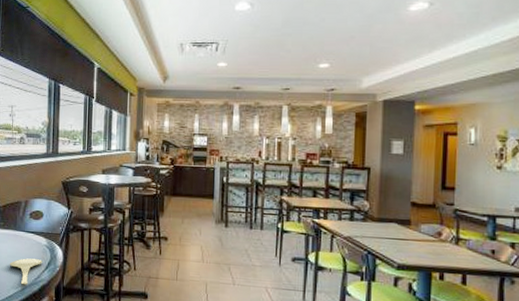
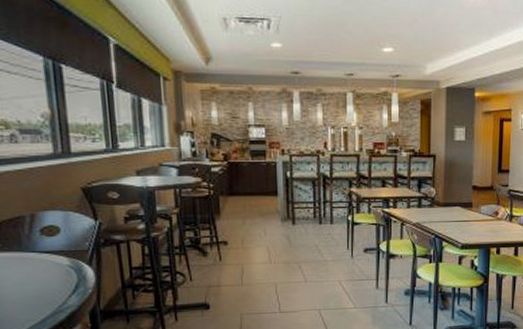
spoon: present [9,258,42,285] -> none [18,283,67,315]

